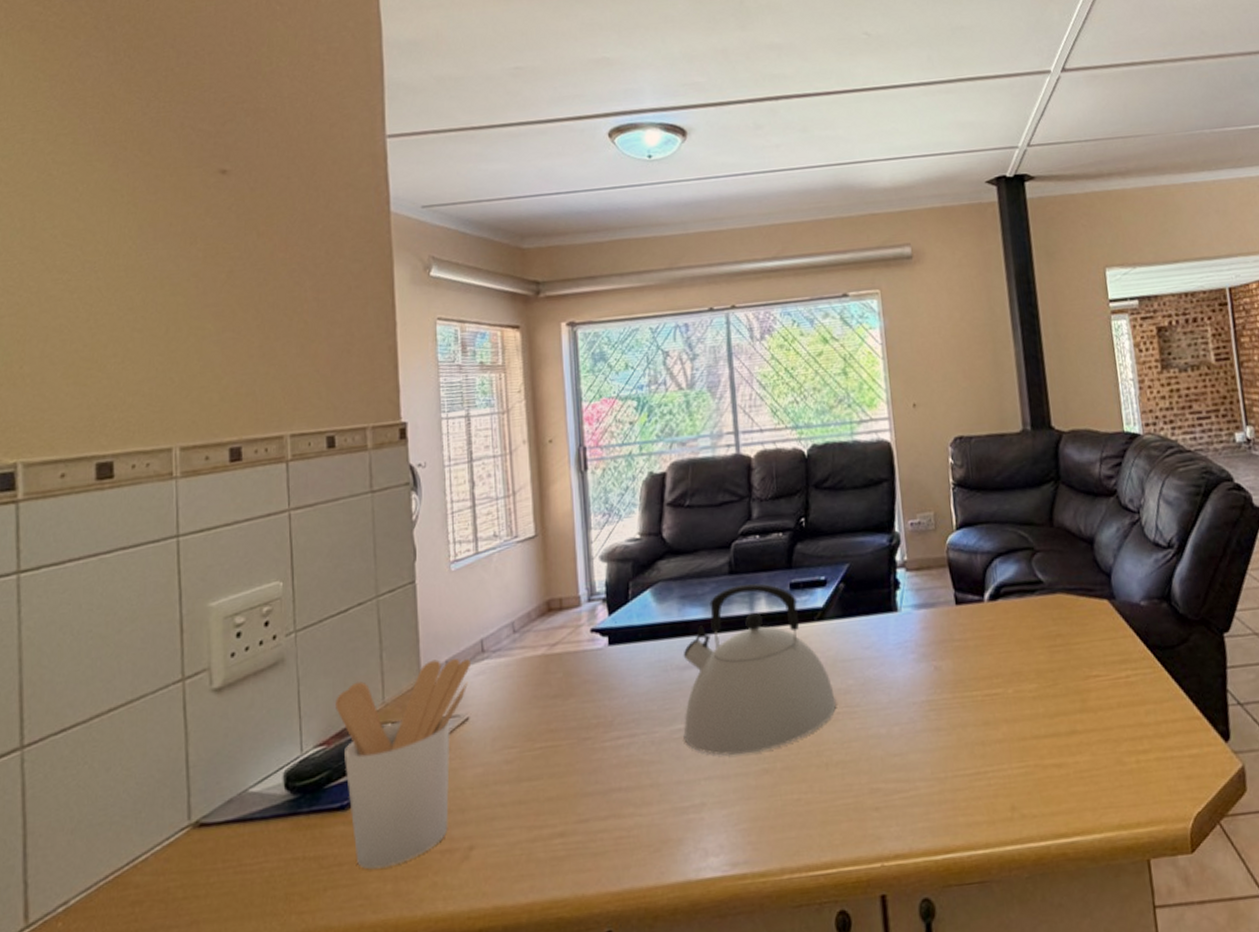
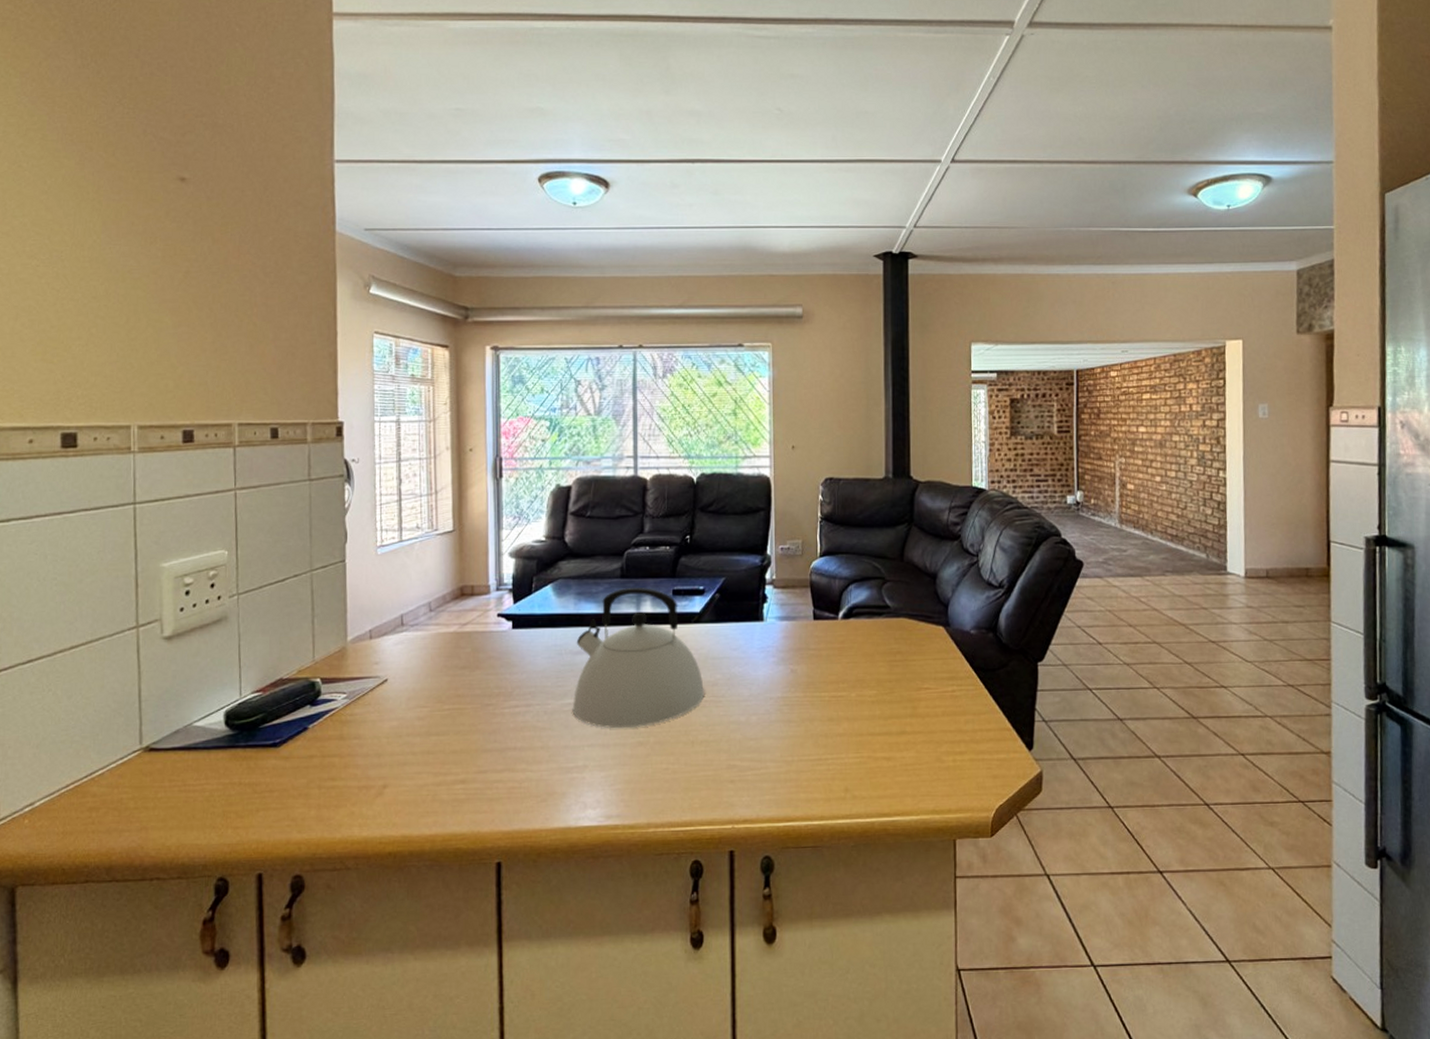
utensil holder: present [335,659,472,870] -> none [271,628,392,797]

